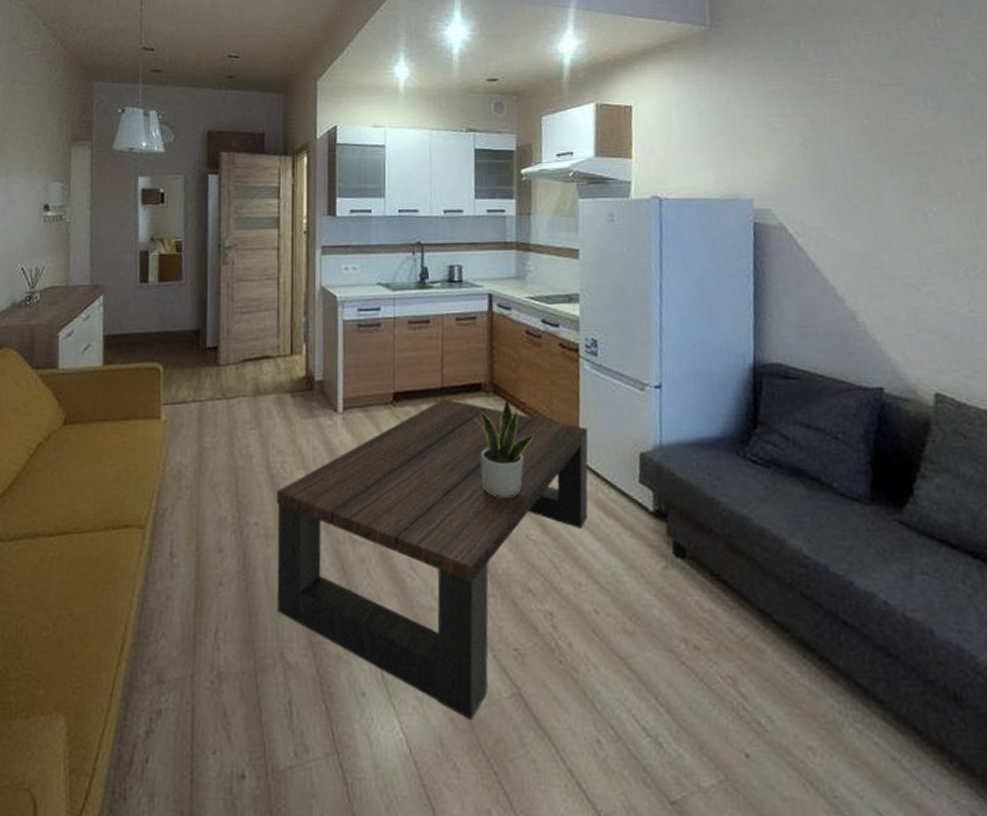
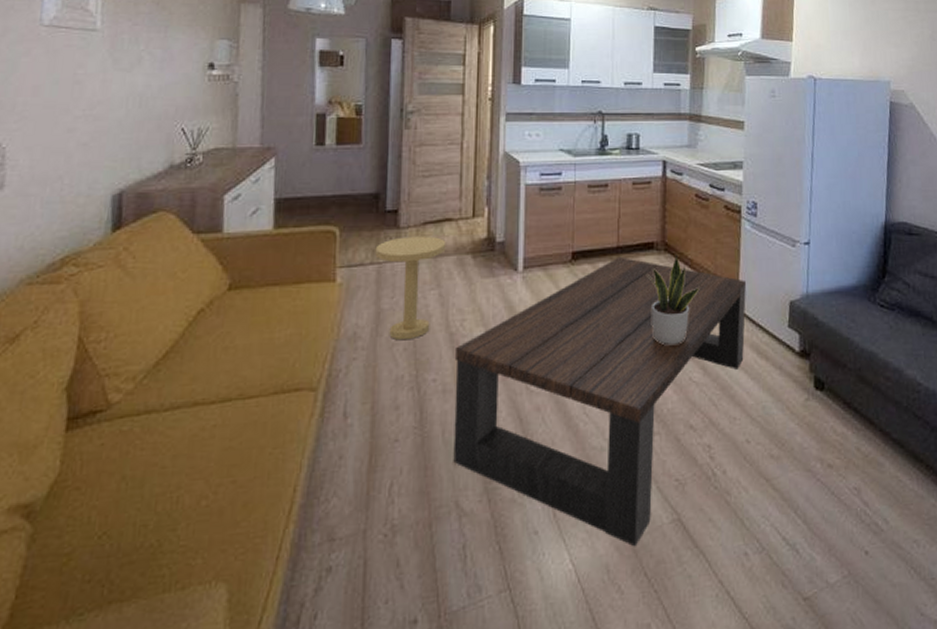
side table: none [197,374,265,481] -> present [375,236,446,341]

